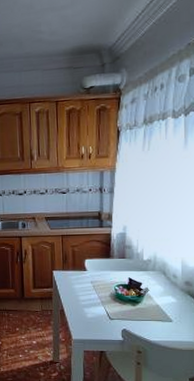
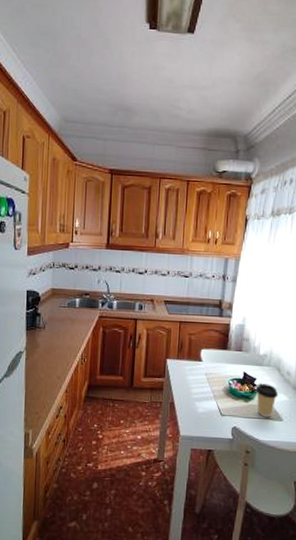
coffee cup: none [142,287,166,319] -> present [255,383,279,417]

